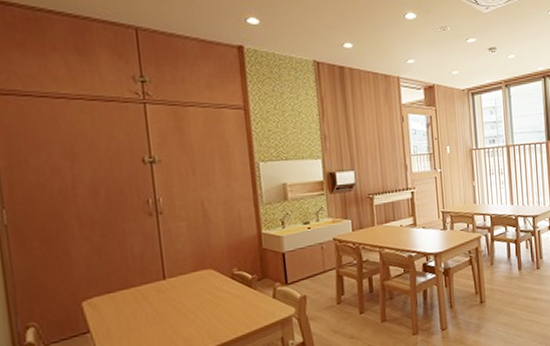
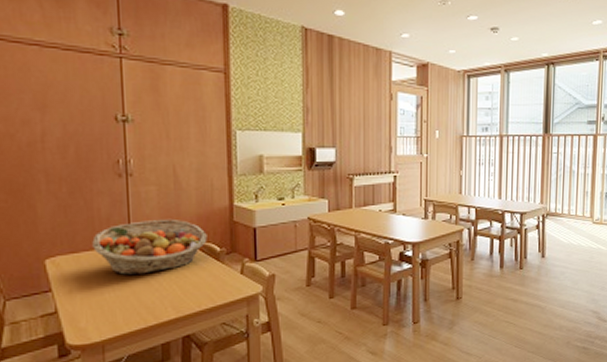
fruit basket: none [127,251,239,310] -> present [92,220,207,275]

